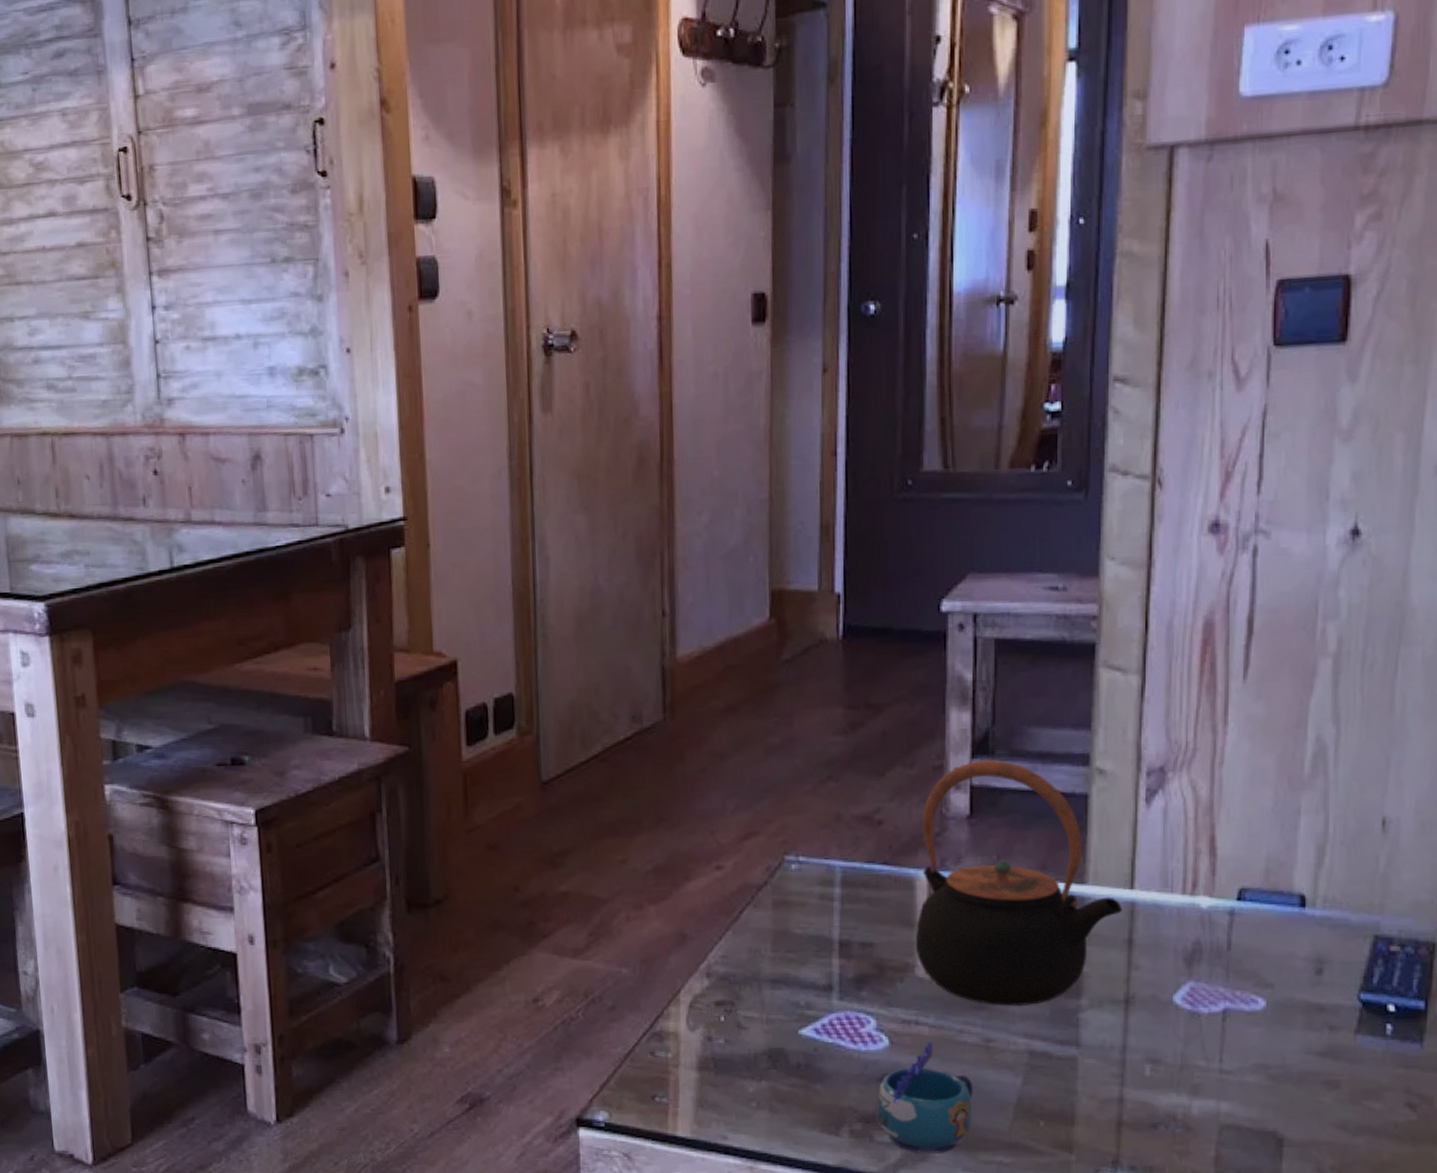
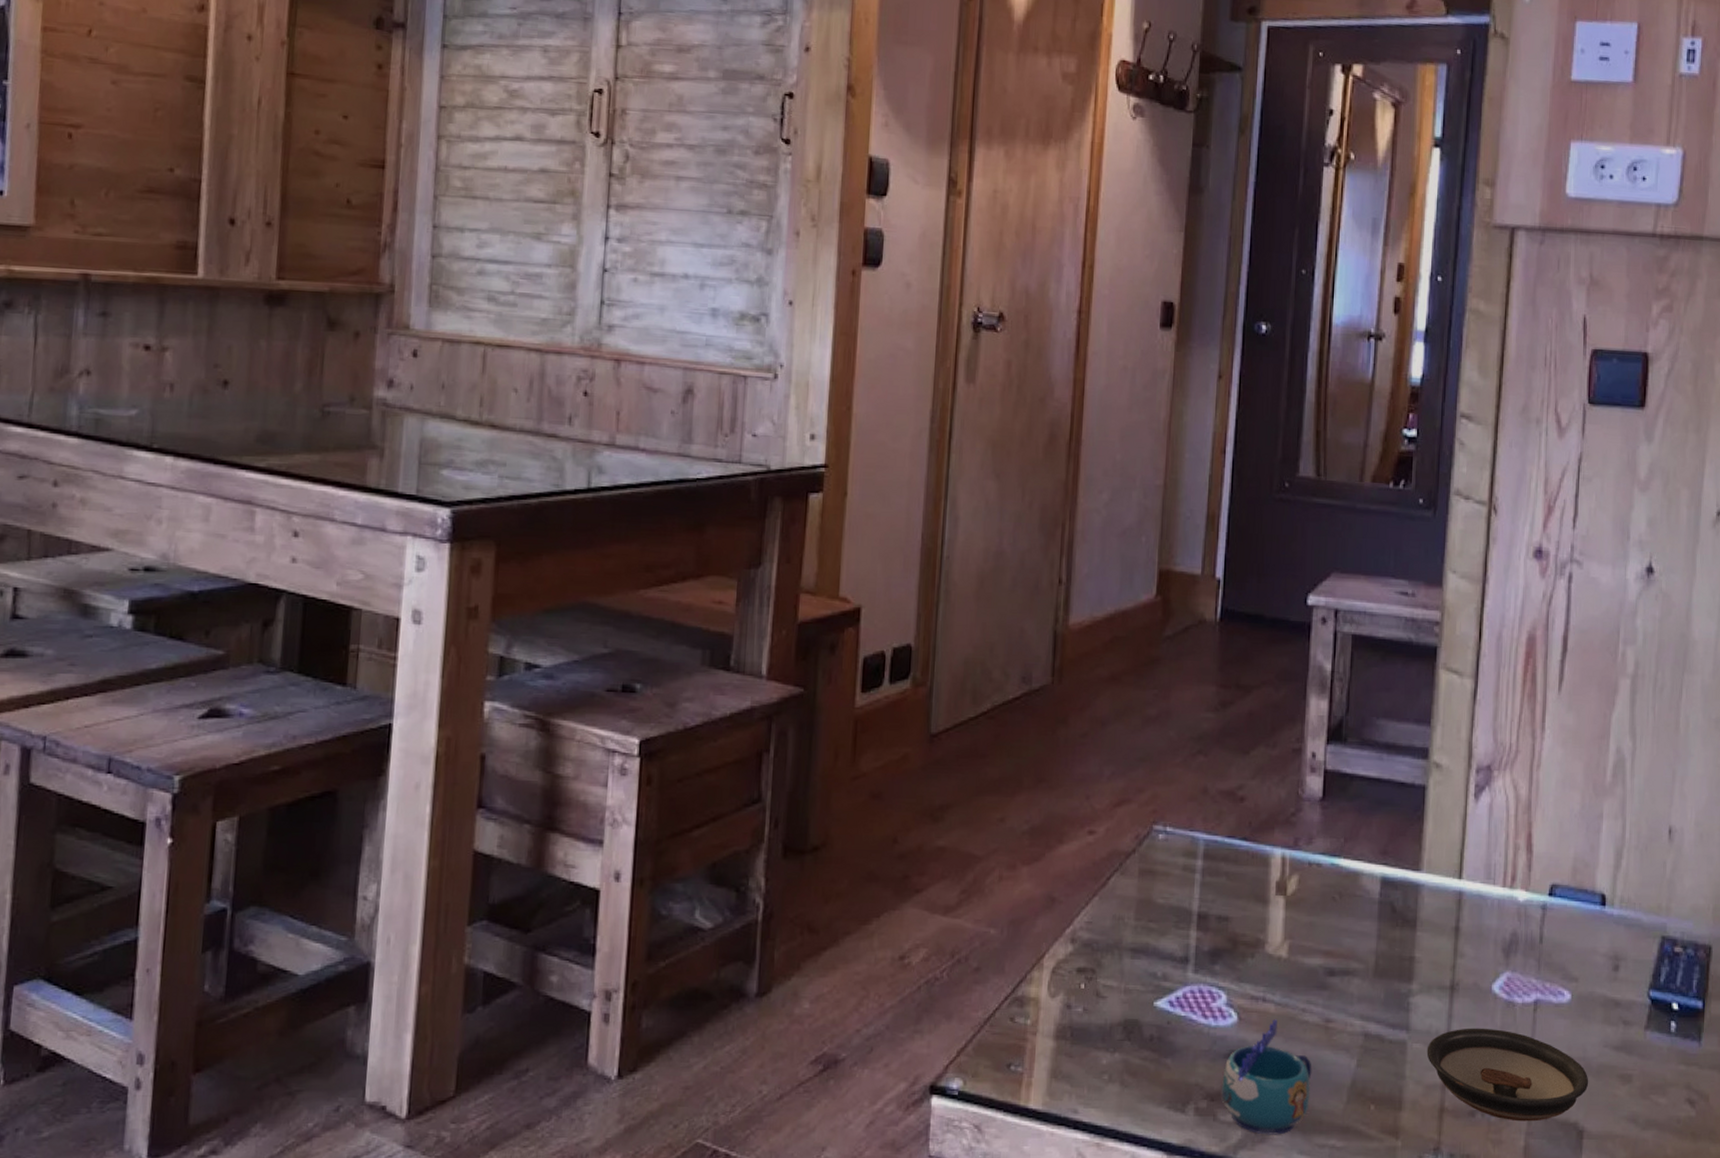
teapot: present [915,759,1123,1007] -> none [1267,746,1452,988]
saucer: none [1100,1040,1289,1132] -> present [1426,1028,1589,1122]

